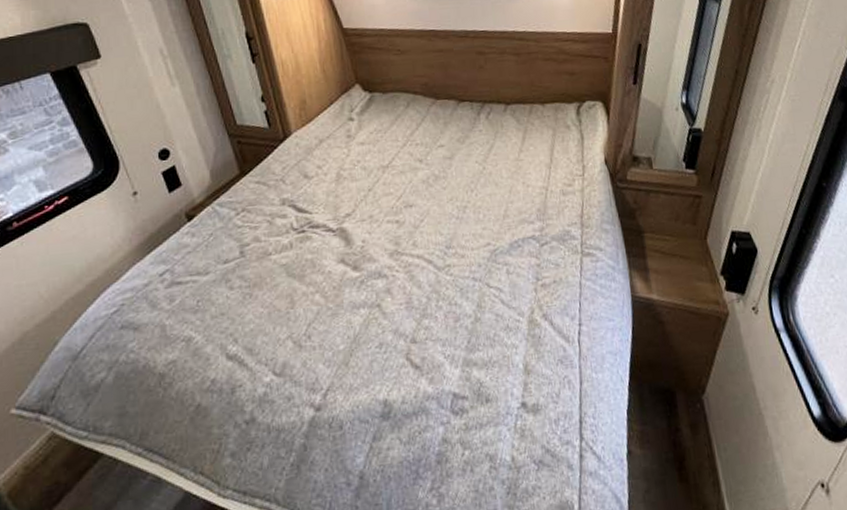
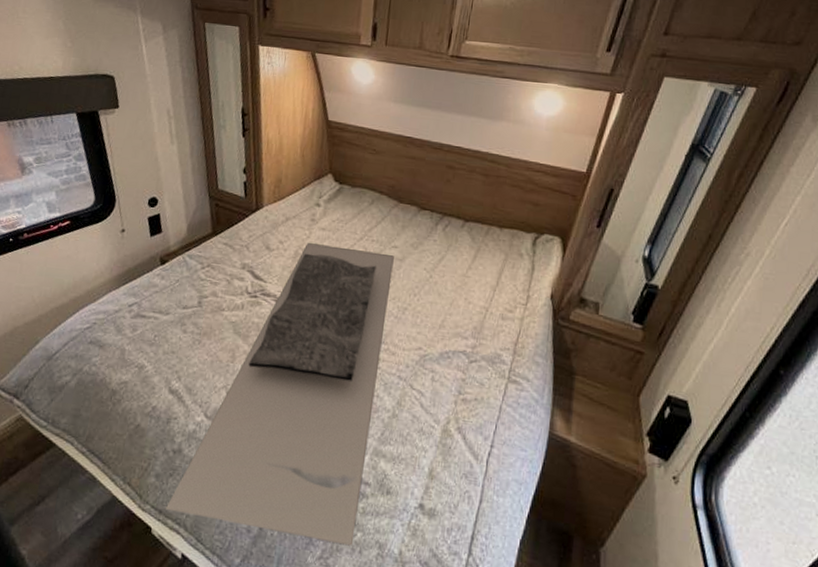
throw blanket: none [250,155,462,490] -> present [166,243,394,546]

